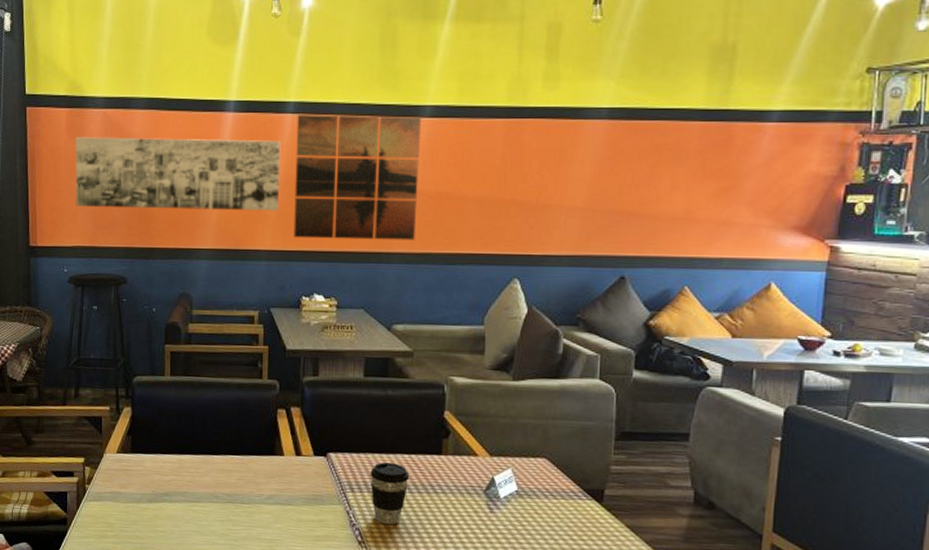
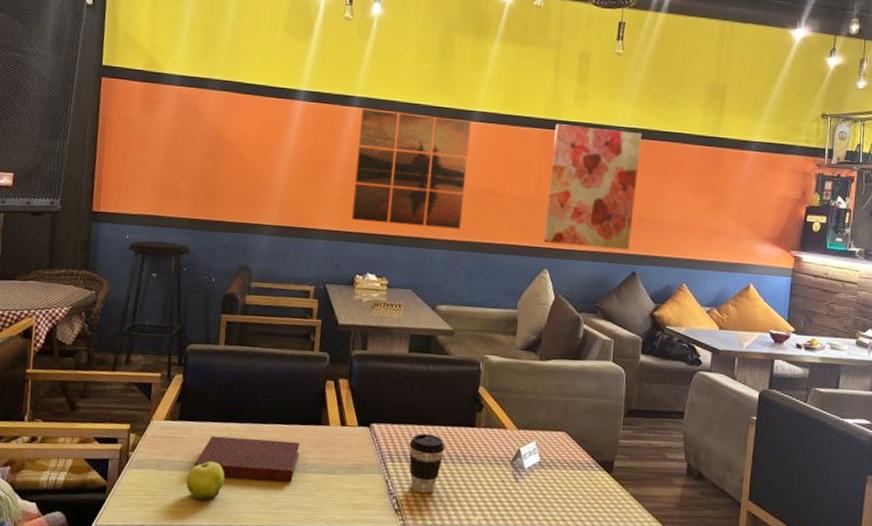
wall art: present [75,137,281,210] -> none [143,110,346,194]
fruit: none [142,493,181,532] -> present [186,461,225,500]
notebook: none [149,467,254,514] -> present [194,435,300,483]
wall art: none [511,111,628,252] -> present [543,124,642,251]

